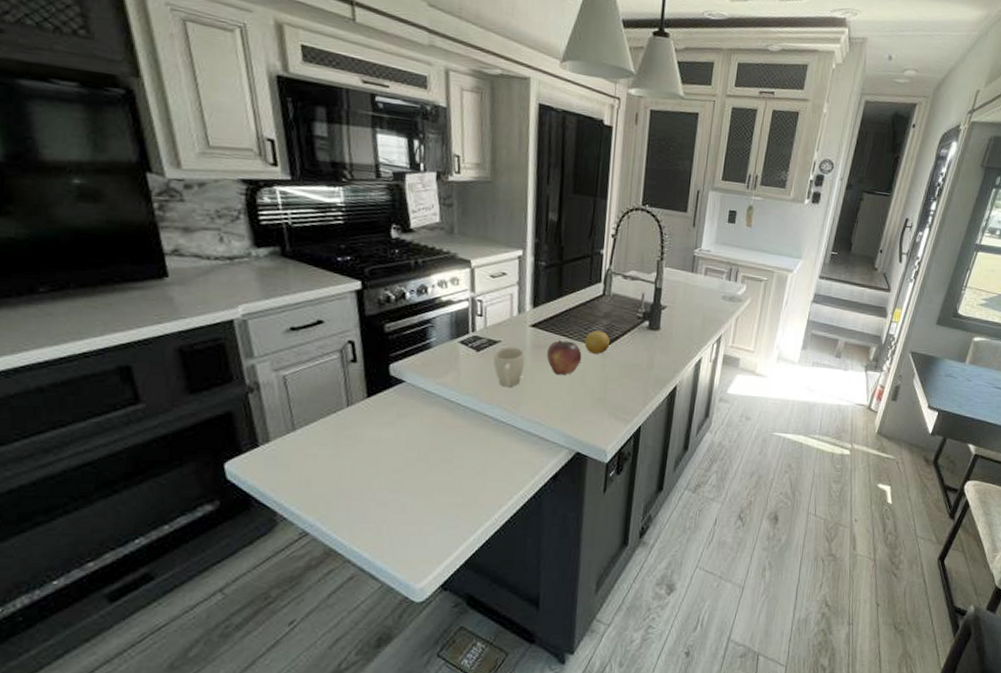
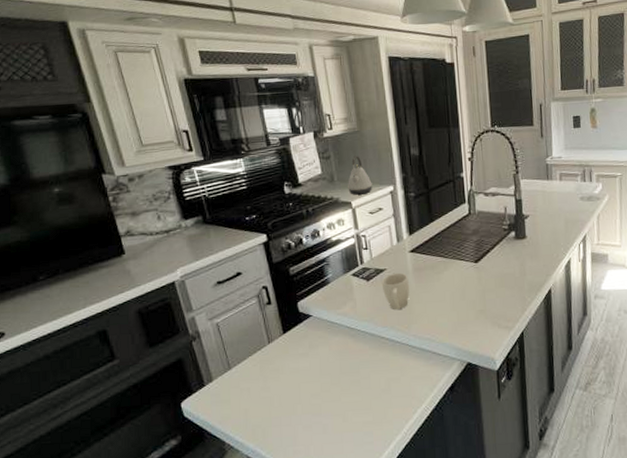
kettle: none [468,208,499,255] -> present [347,155,372,195]
fruit: present [546,340,582,375] -> none [427,260,459,292]
fruit: present [584,331,610,354] -> none [459,247,482,269]

